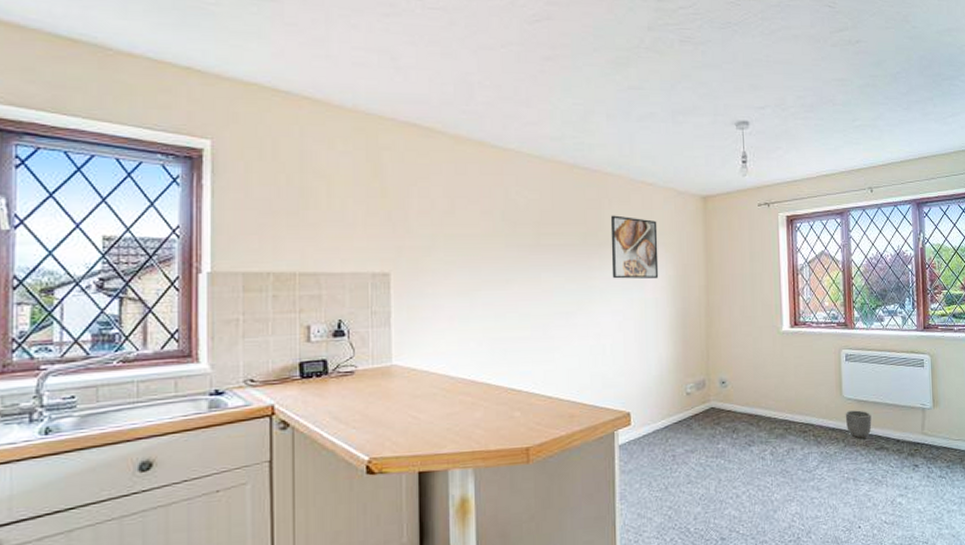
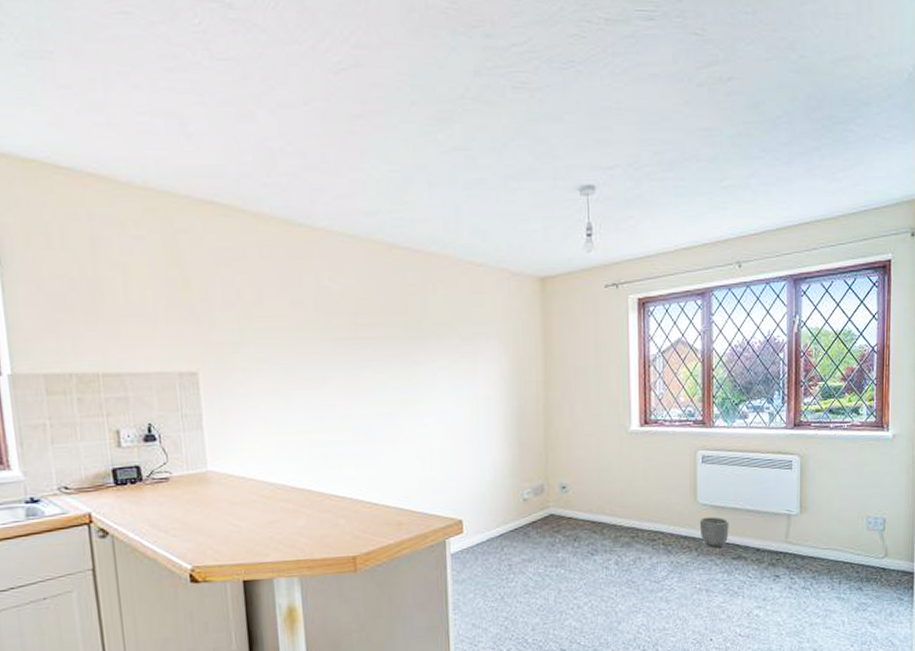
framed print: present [610,215,659,279] -> none [435,302,491,375]

